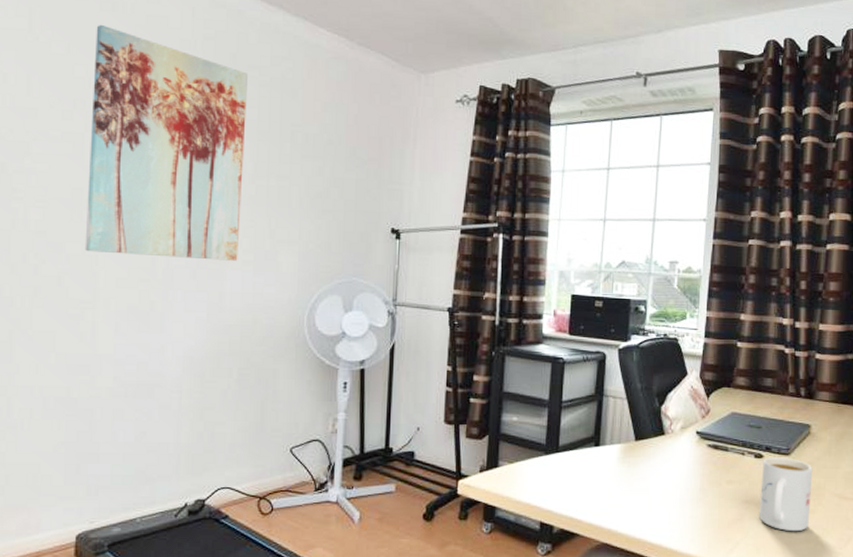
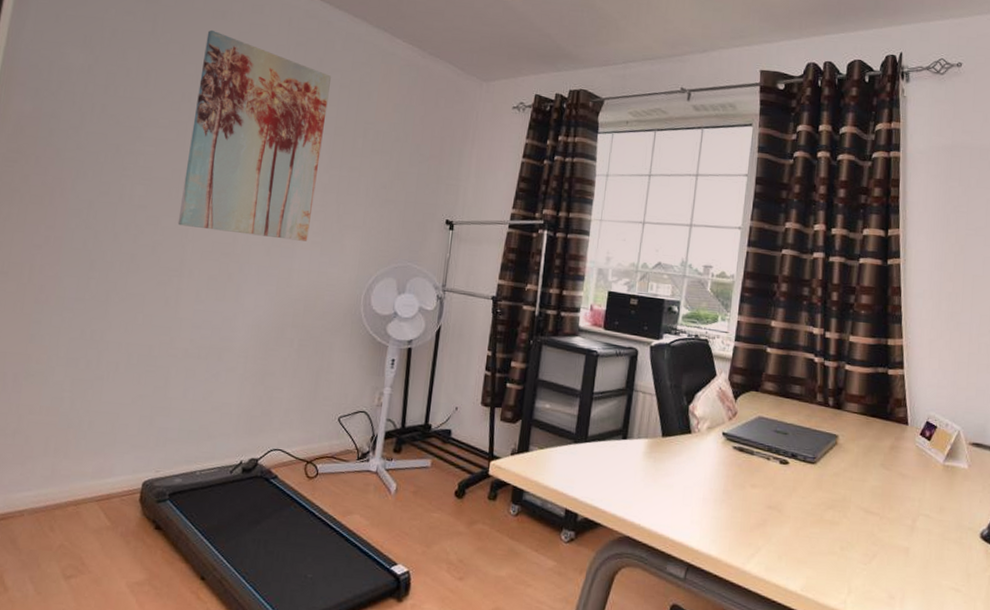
mug: present [759,457,813,532] -> none [782,464,839,543]

